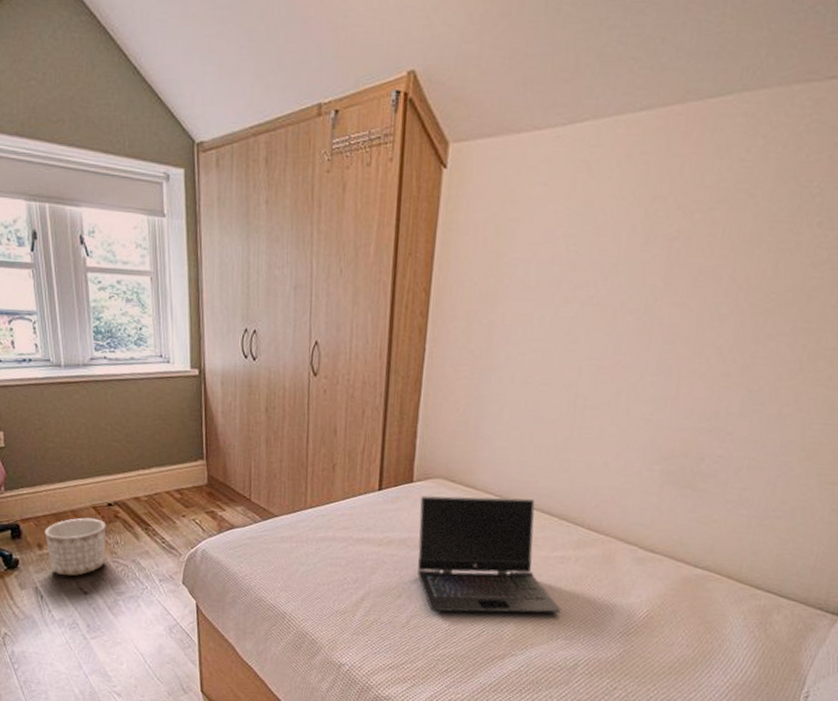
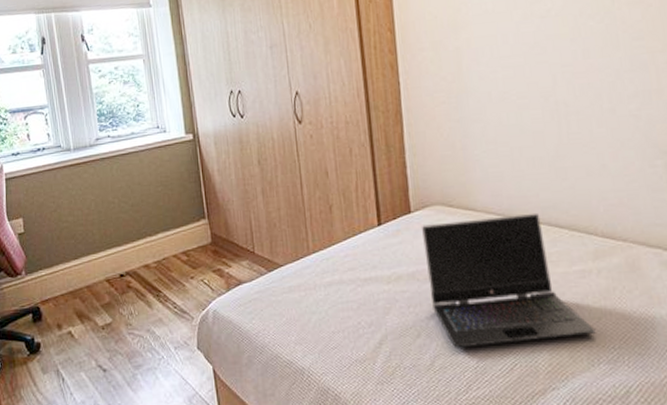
planter: present [44,517,105,576] -> none [63,291,121,353]

